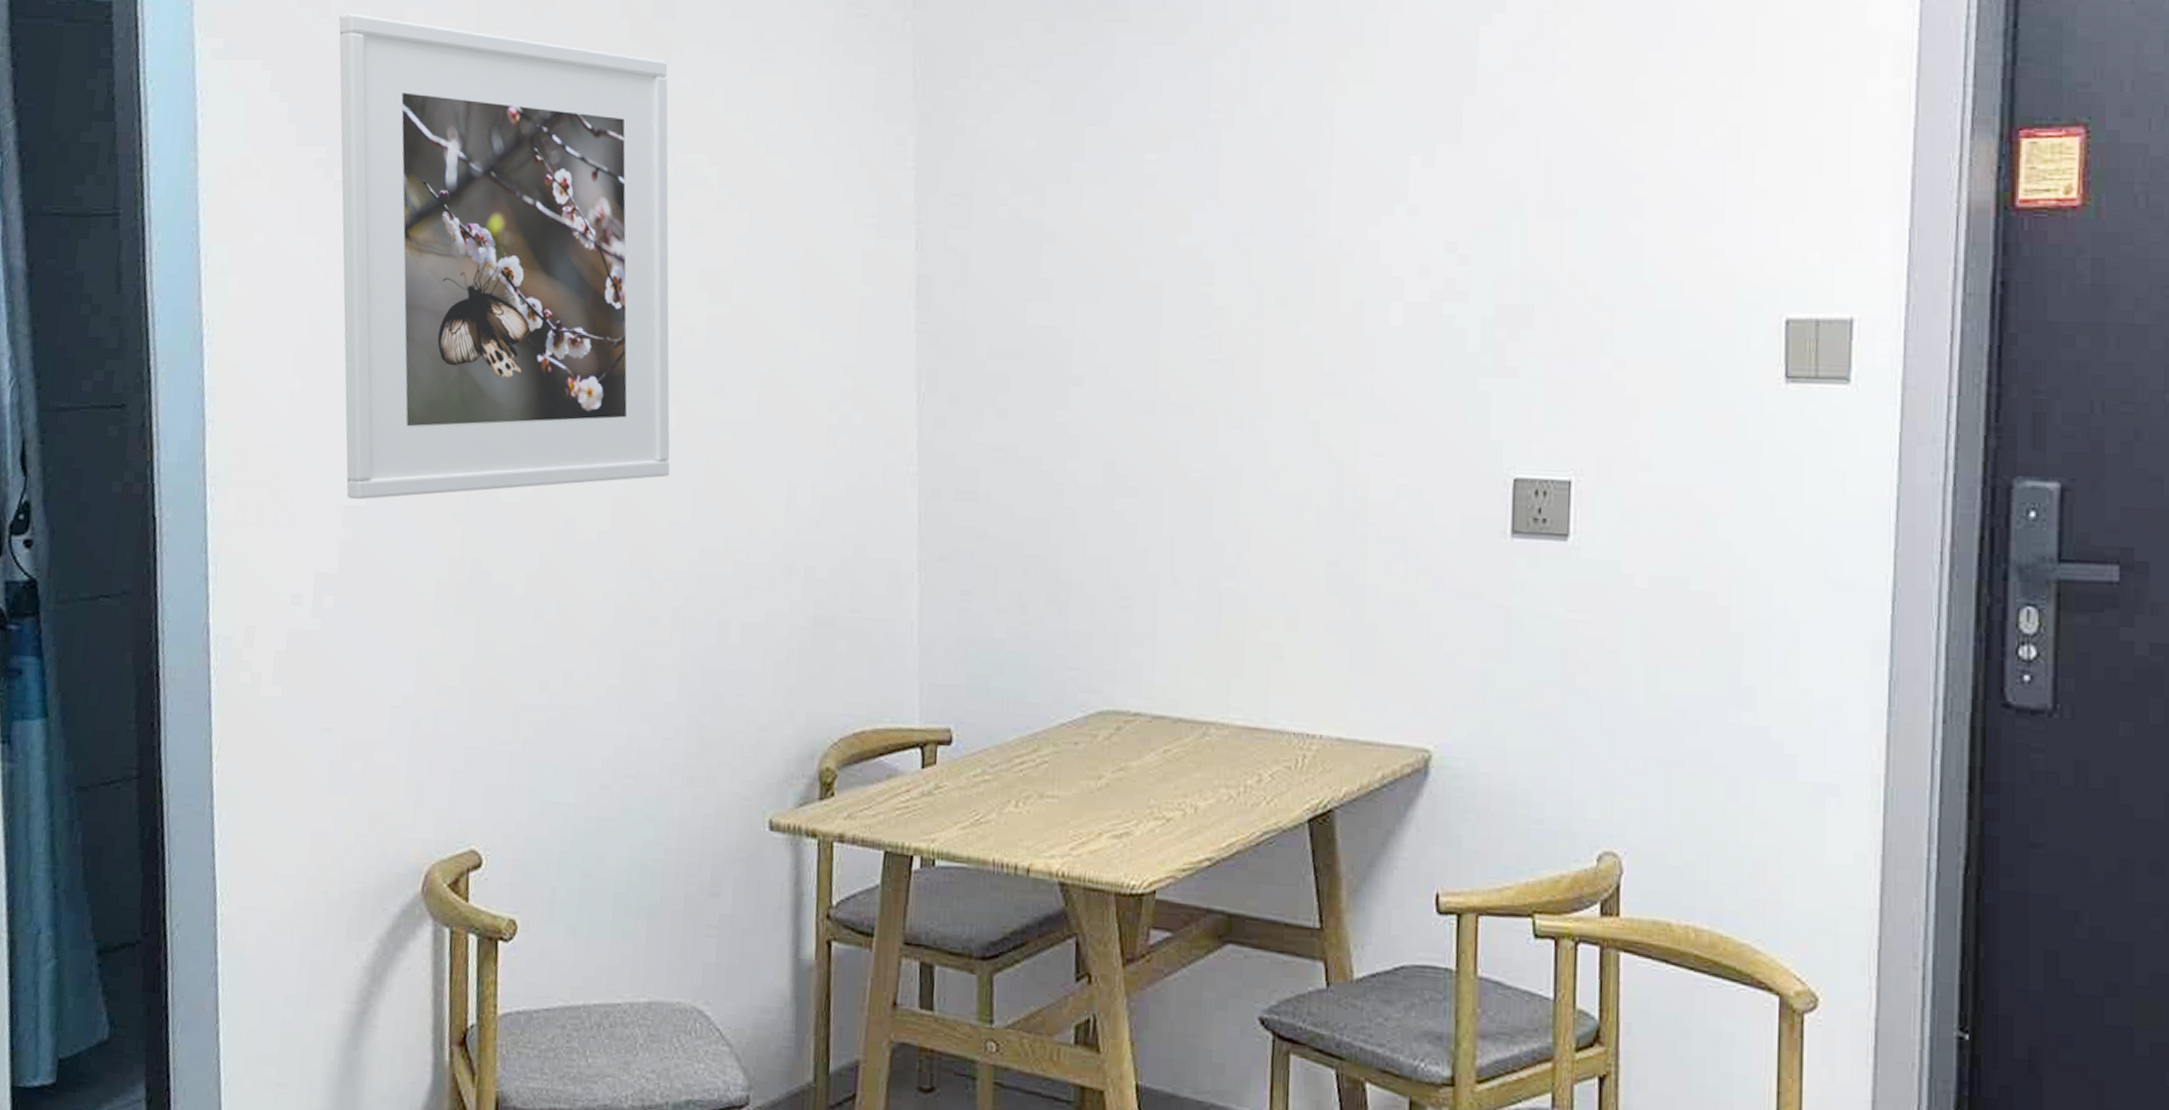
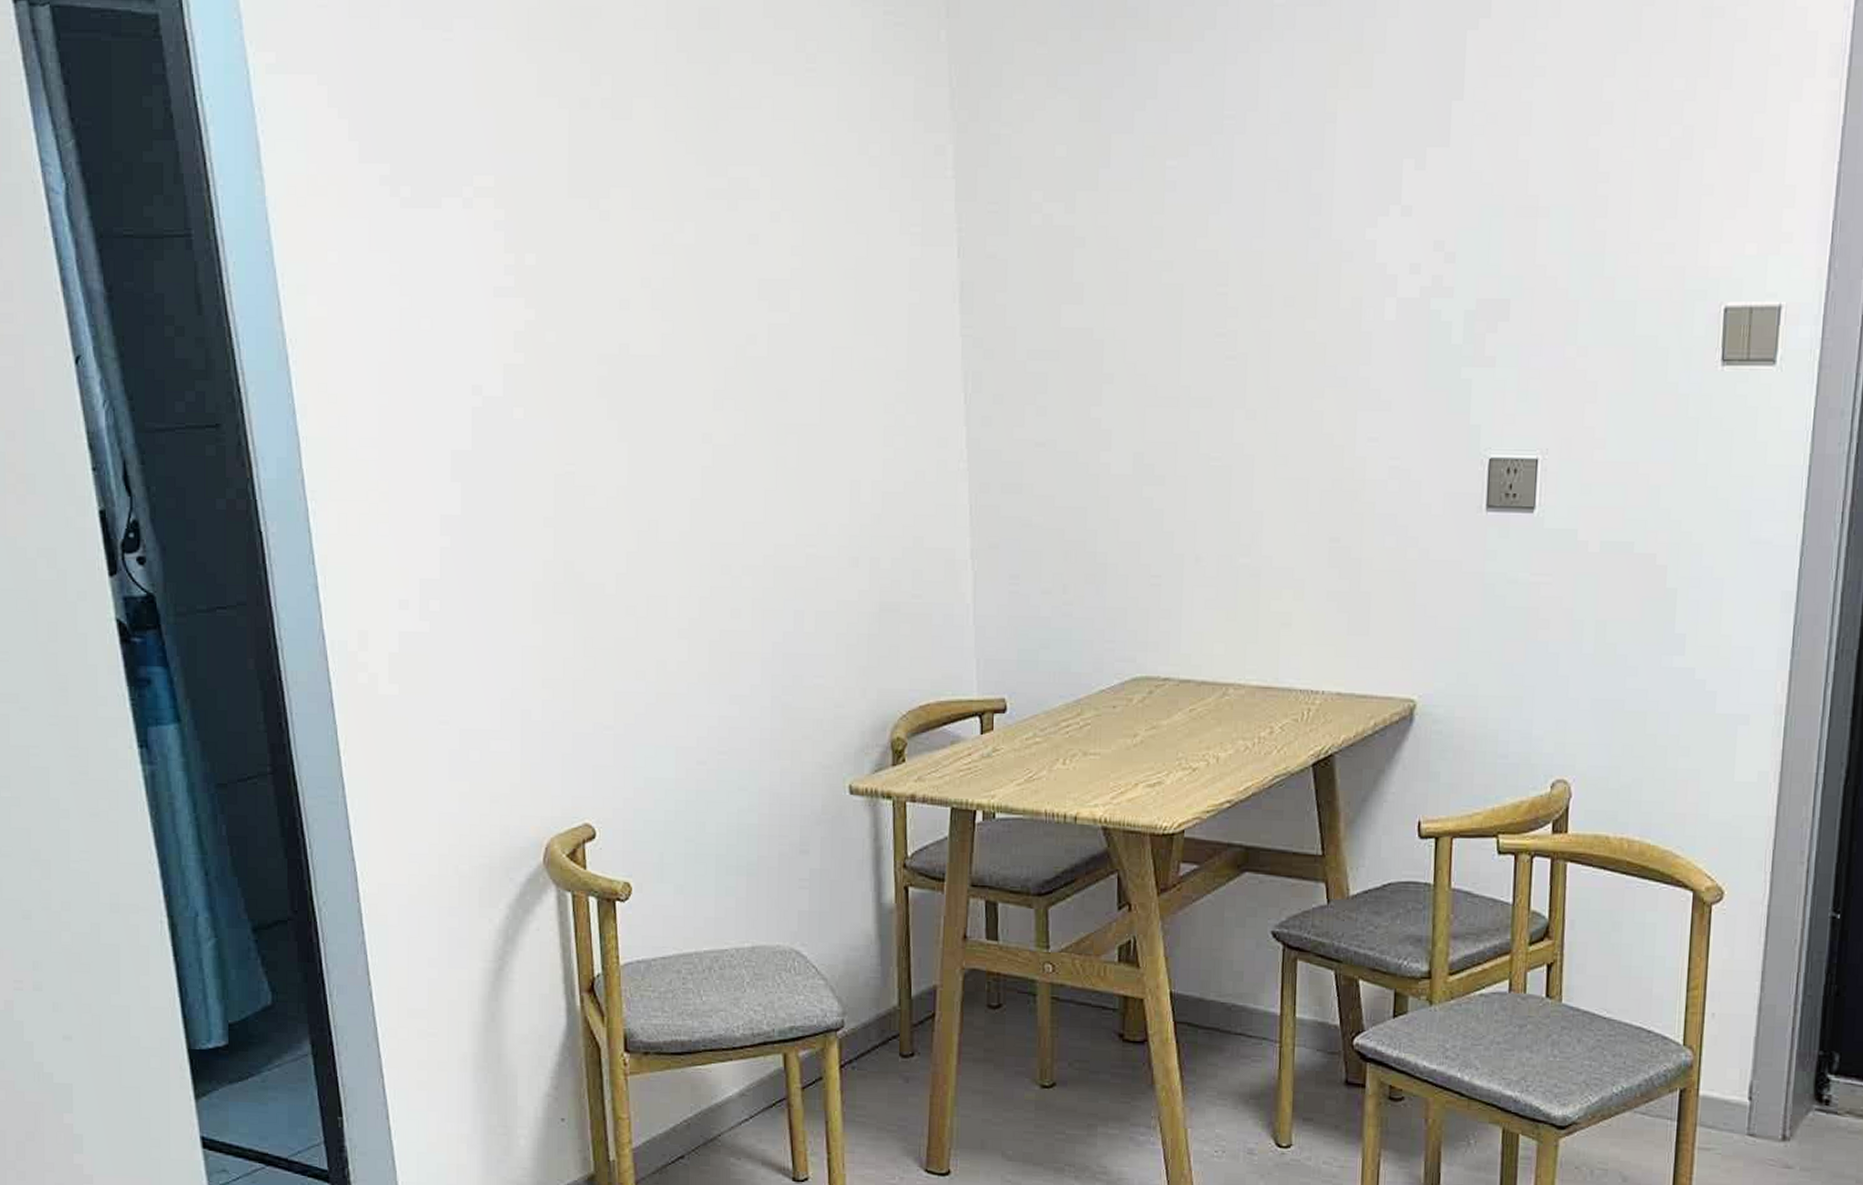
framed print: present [339,14,670,500] -> none [390,26,742,509]

